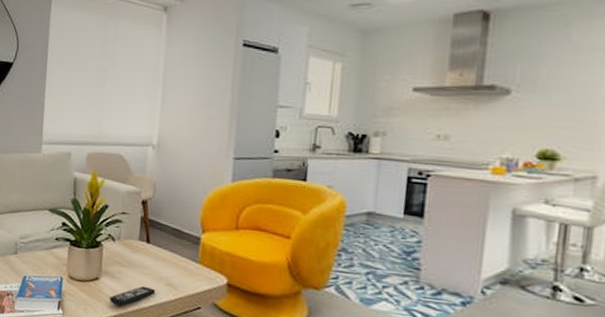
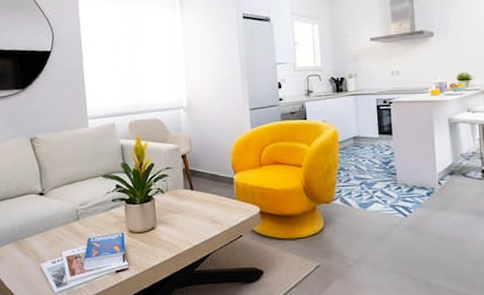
remote control: present [110,286,155,306] -> none [167,226,204,248]

